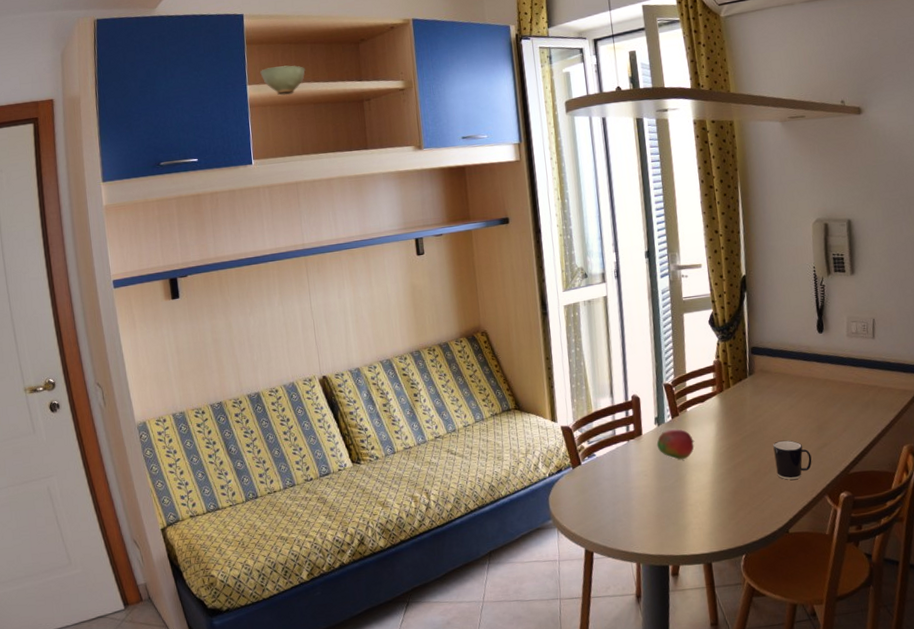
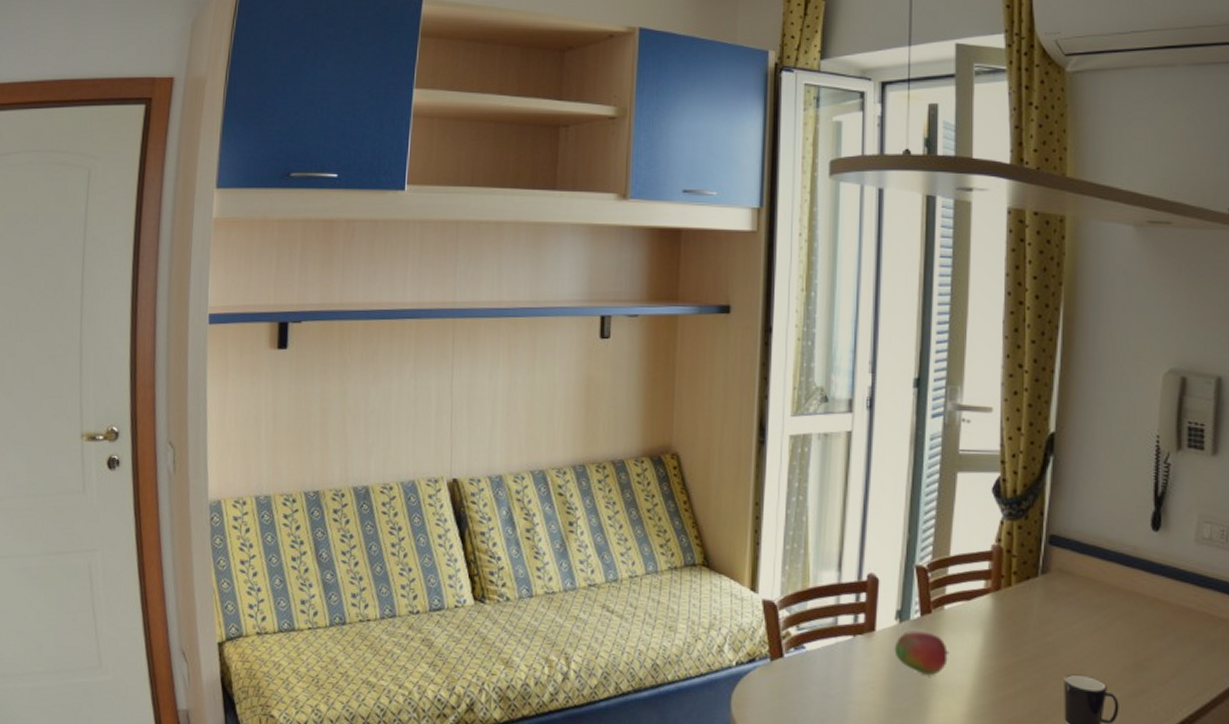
bowl: present [260,65,305,96] -> none [432,69,491,108]

